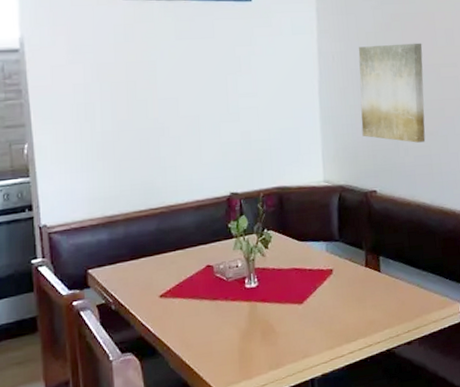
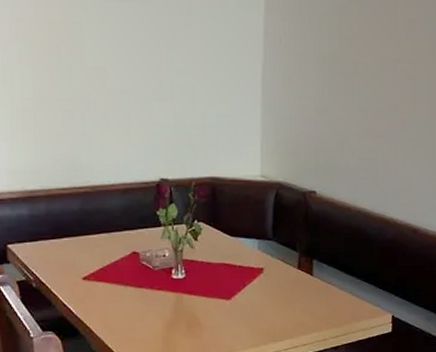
wall art: present [358,43,426,143] -> none [306,30,380,144]

